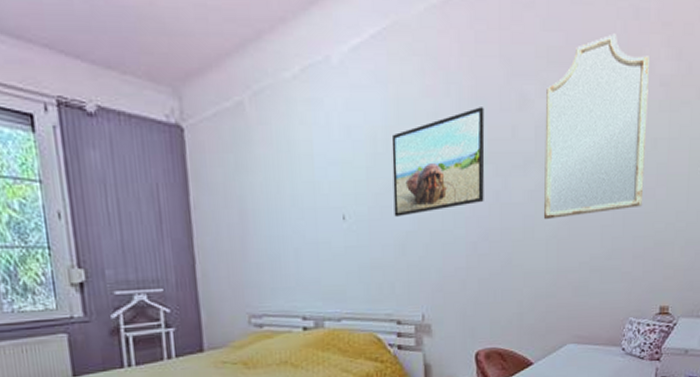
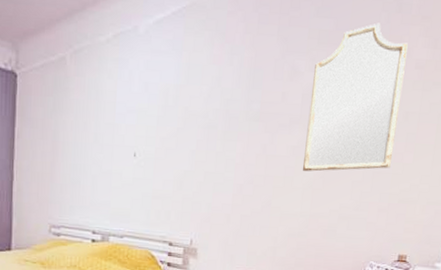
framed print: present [391,107,485,217] -> none [176,75,261,158]

